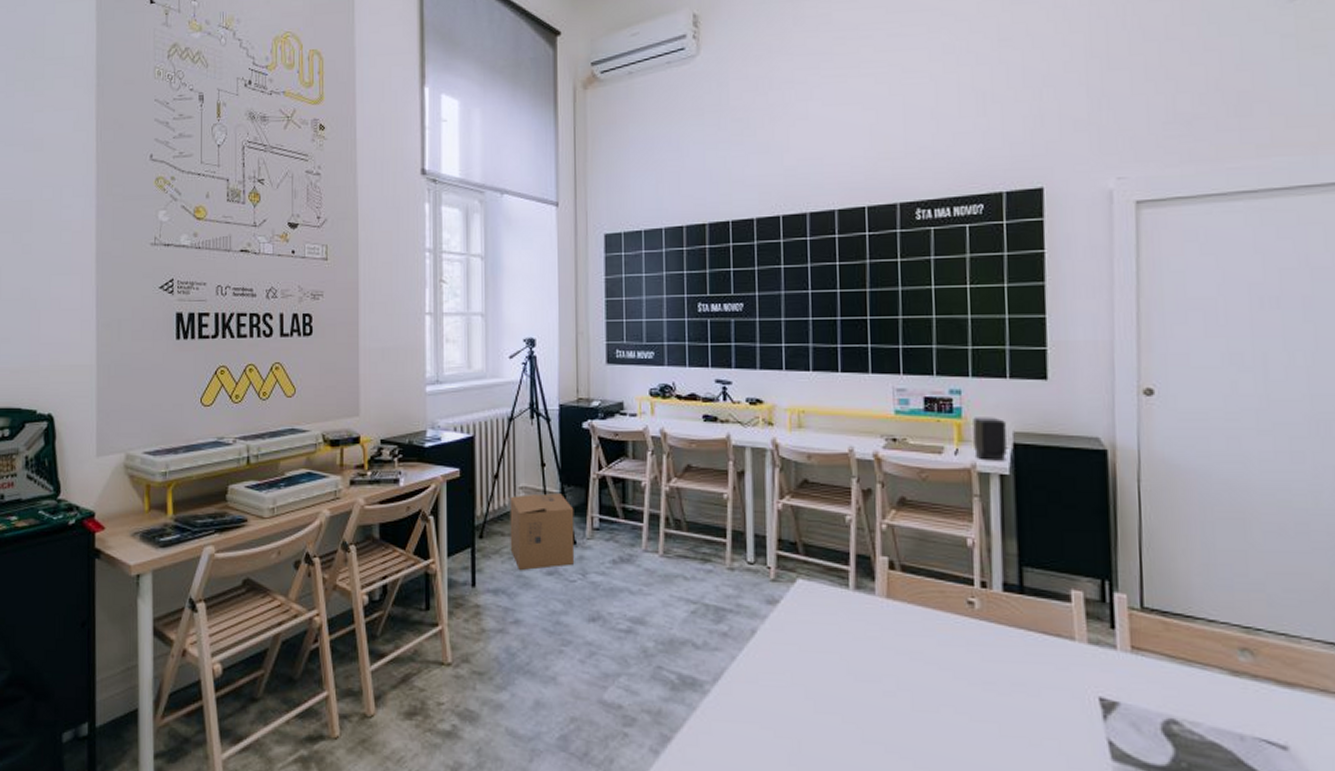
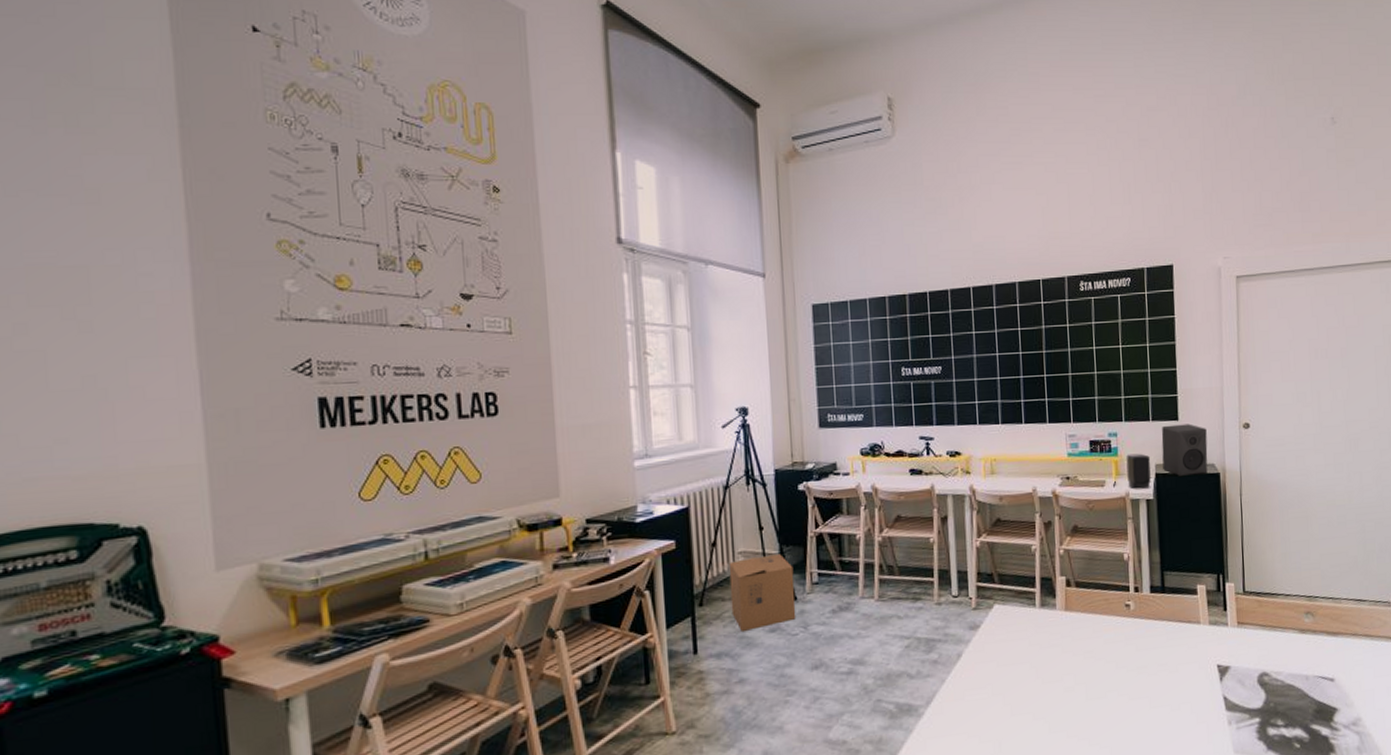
speaker: none [1022,384,1090,451] -> present [1161,423,1208,477]

